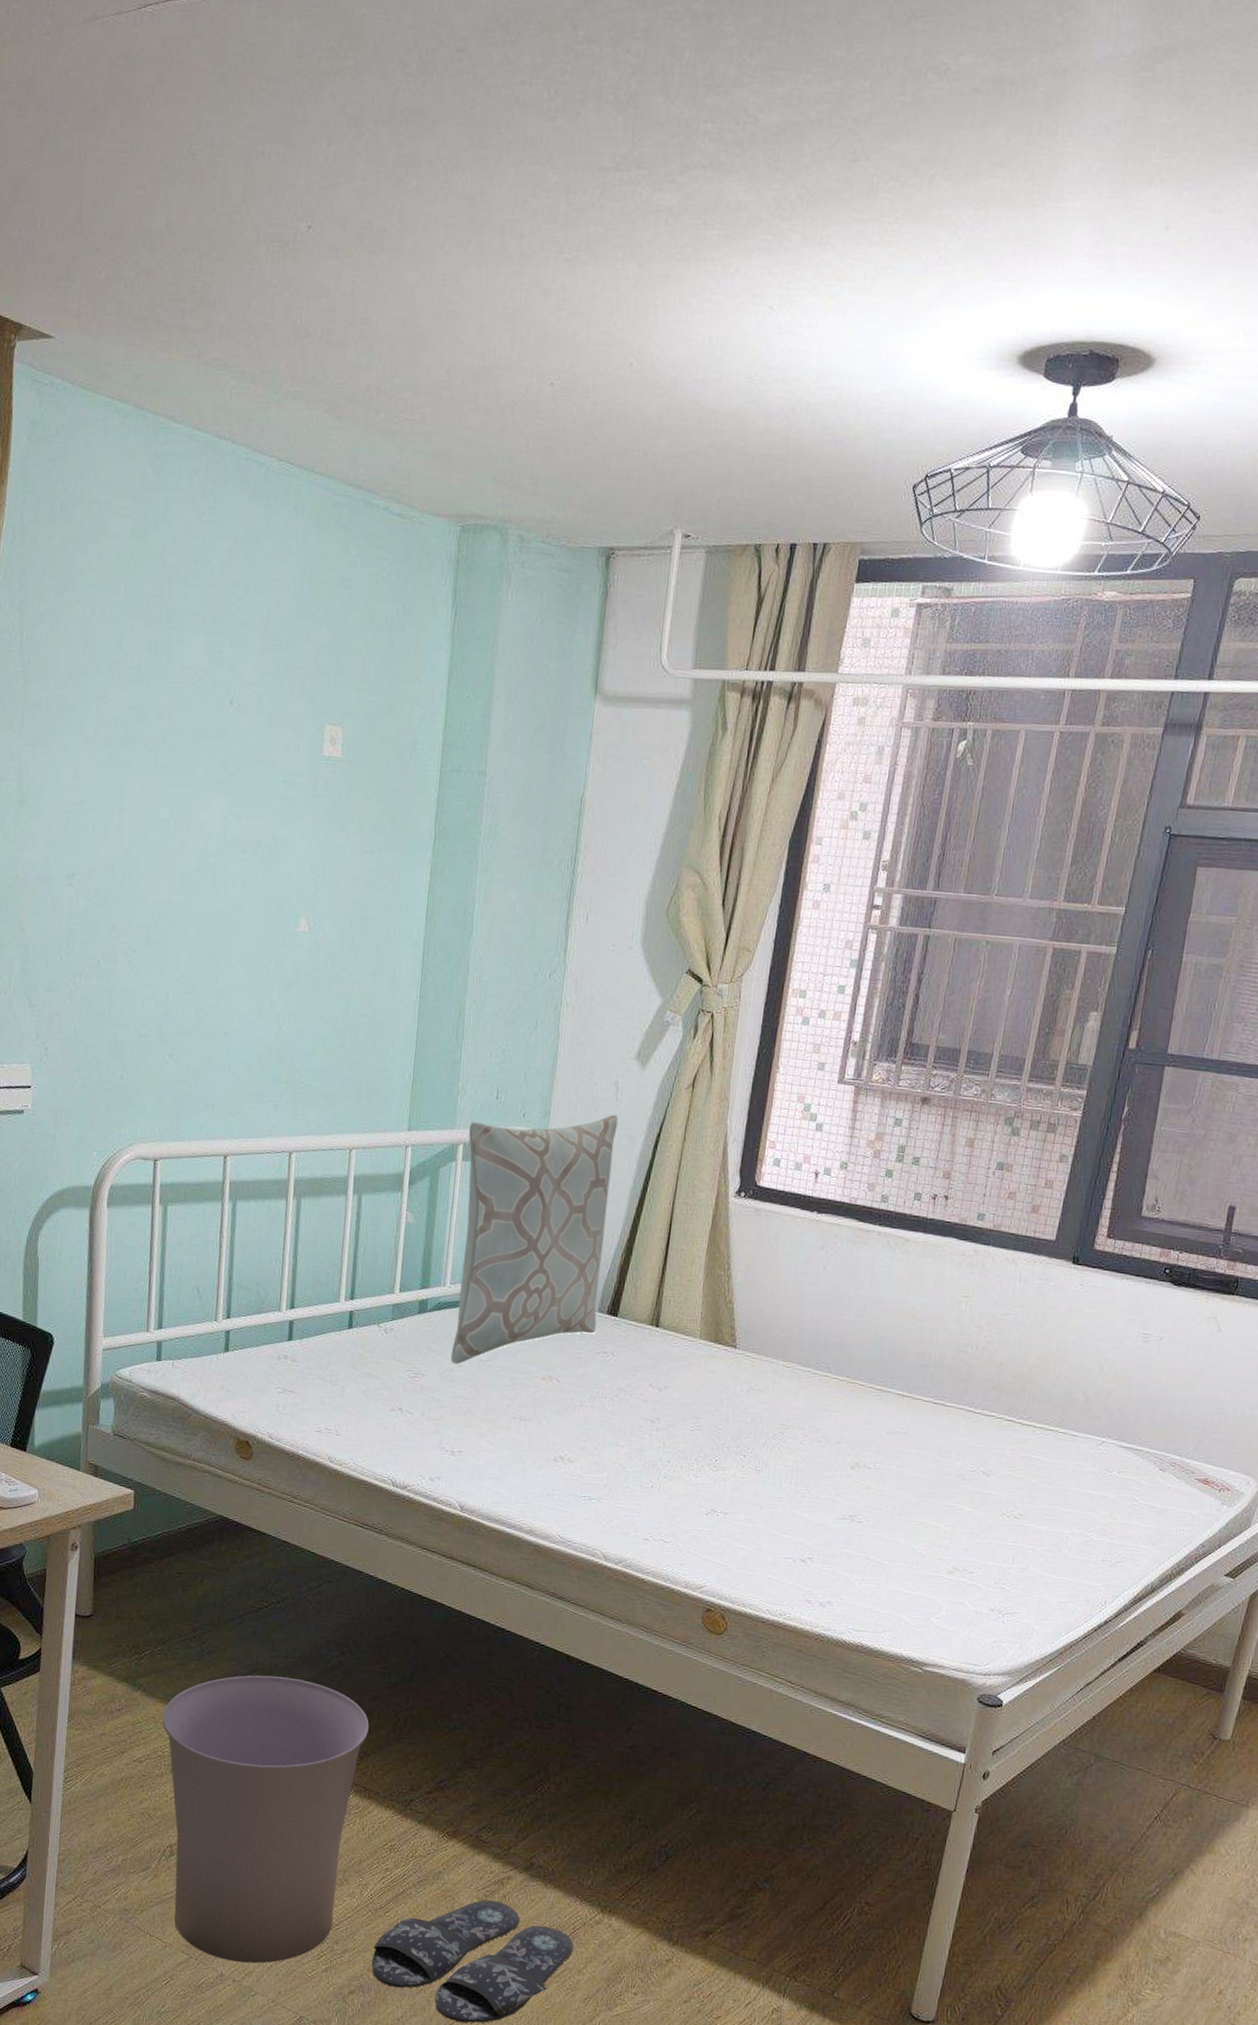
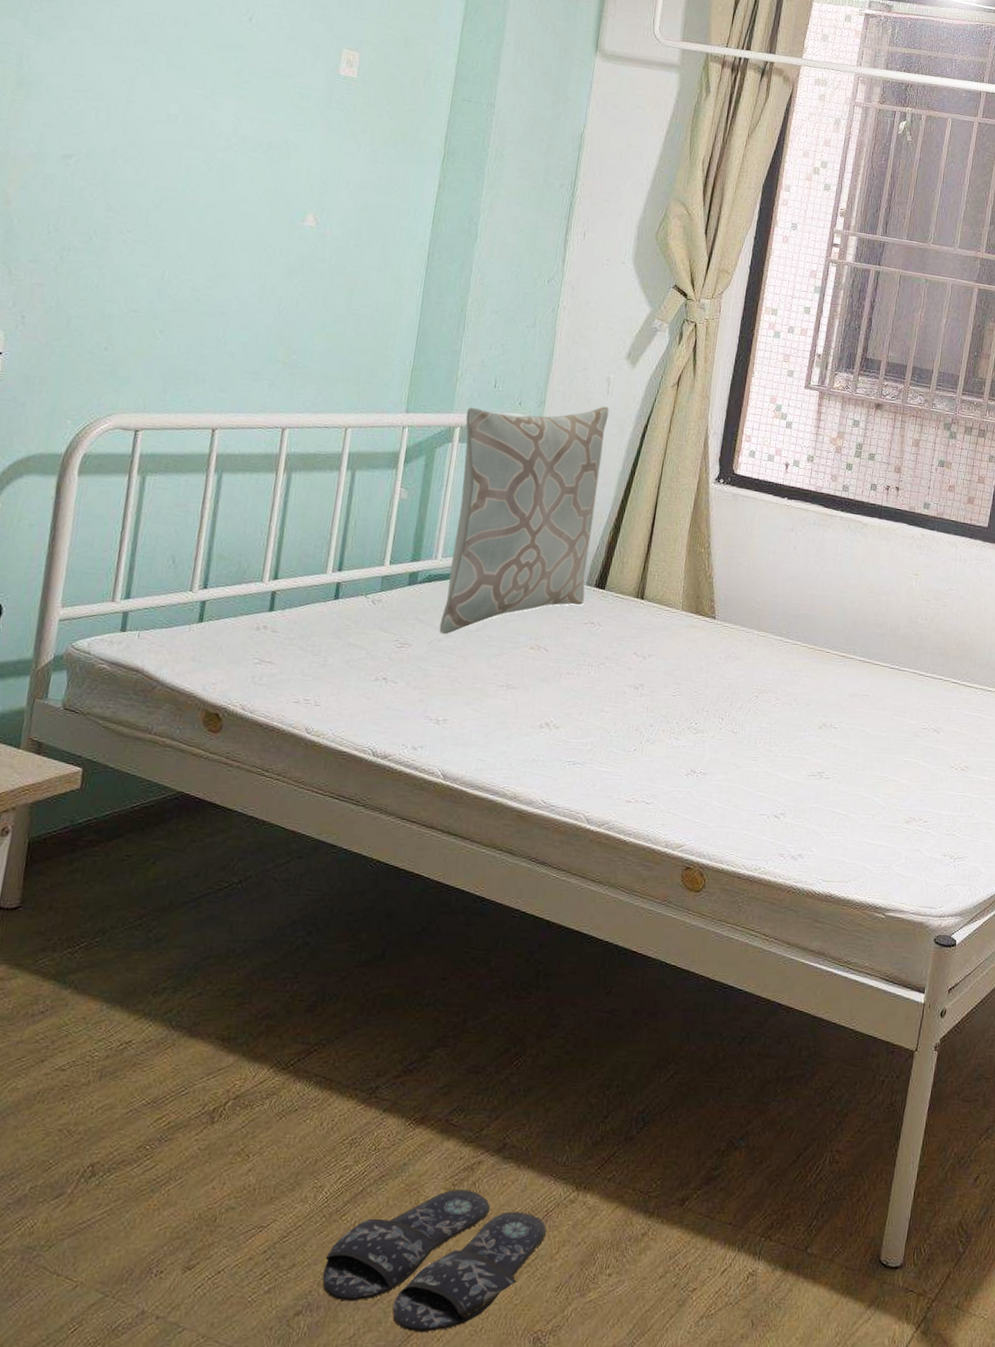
waste bin: present [162,1675,369,1964] -> none [89,962,334,1294]

